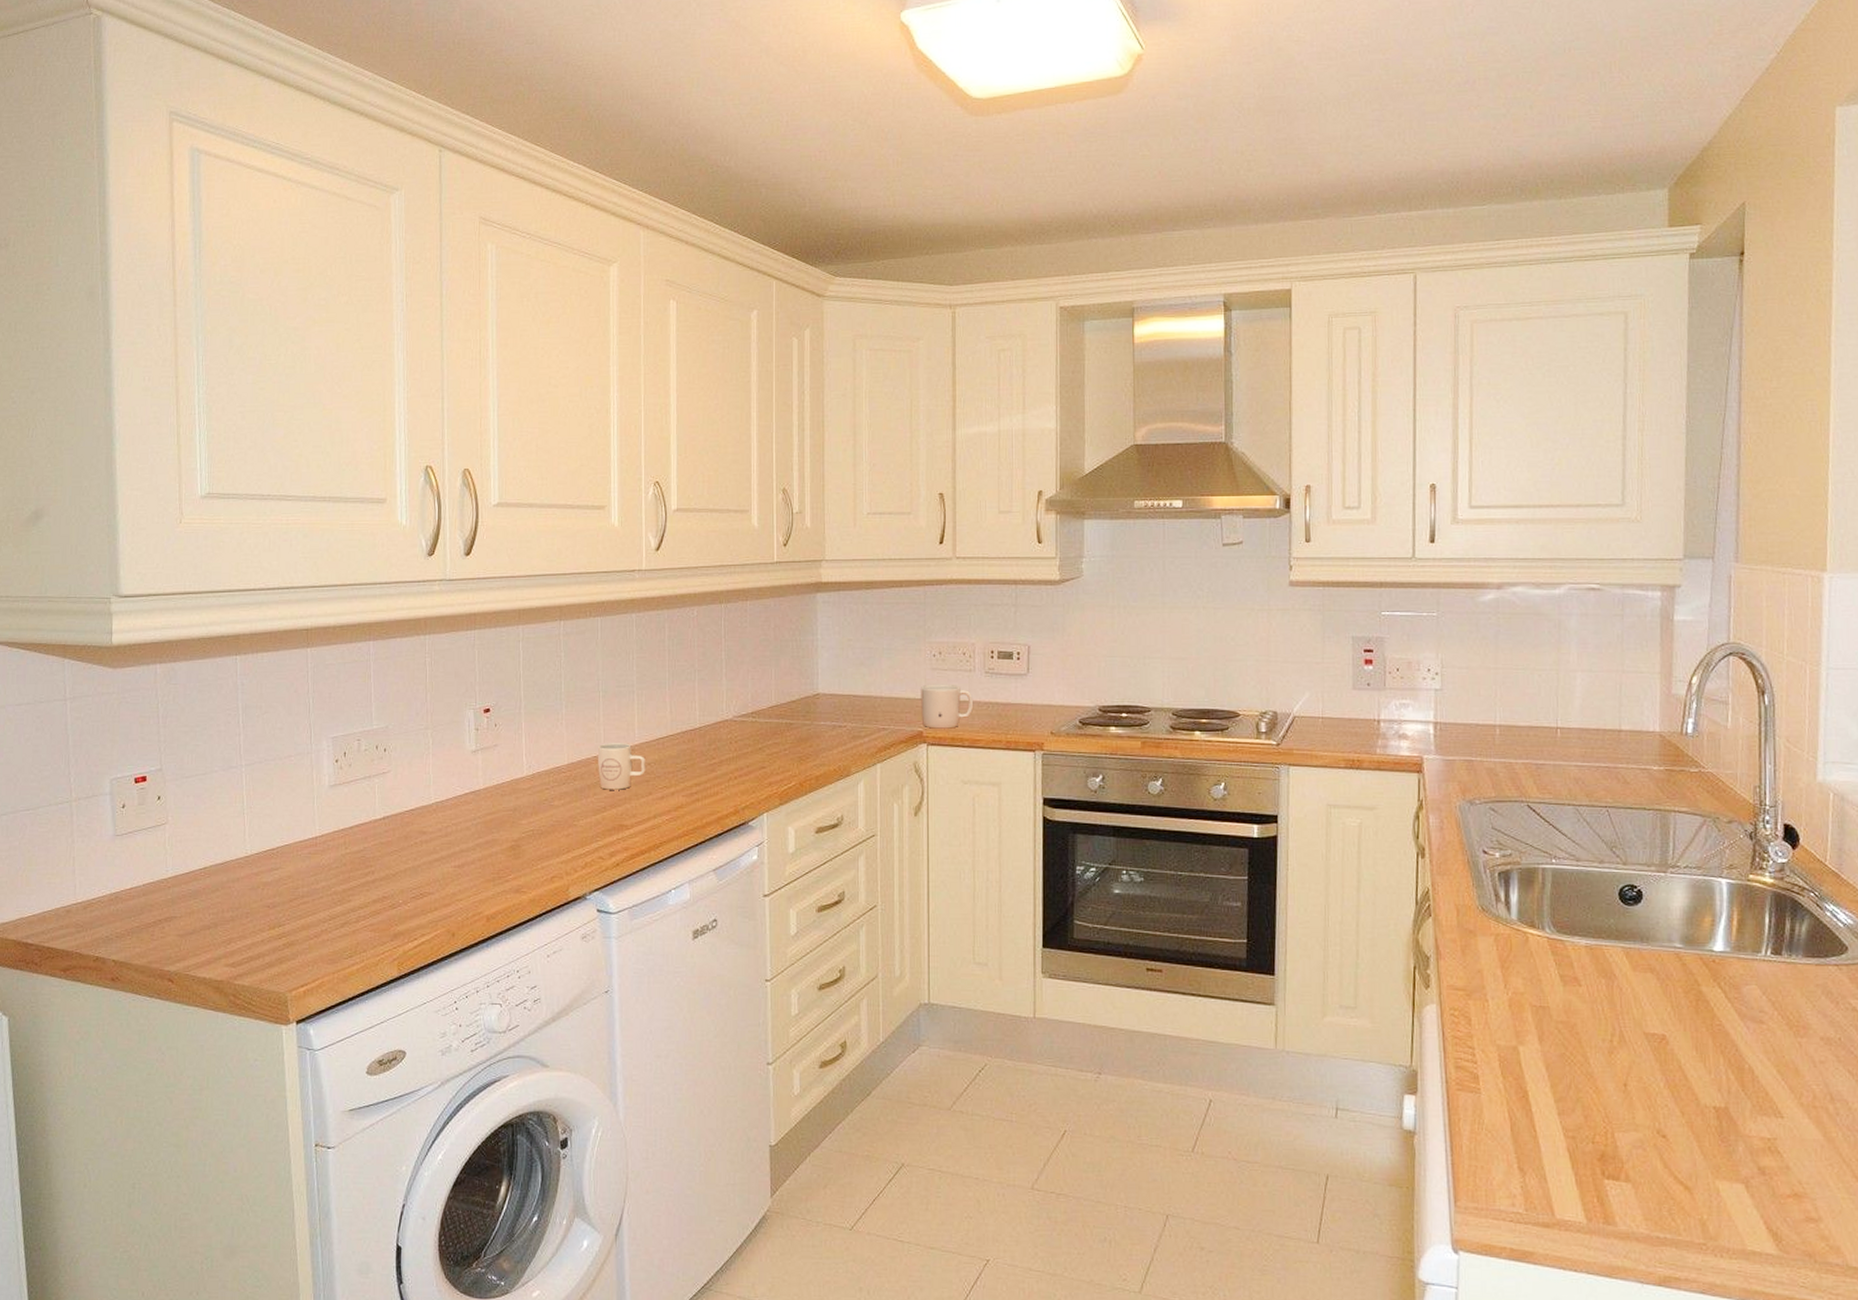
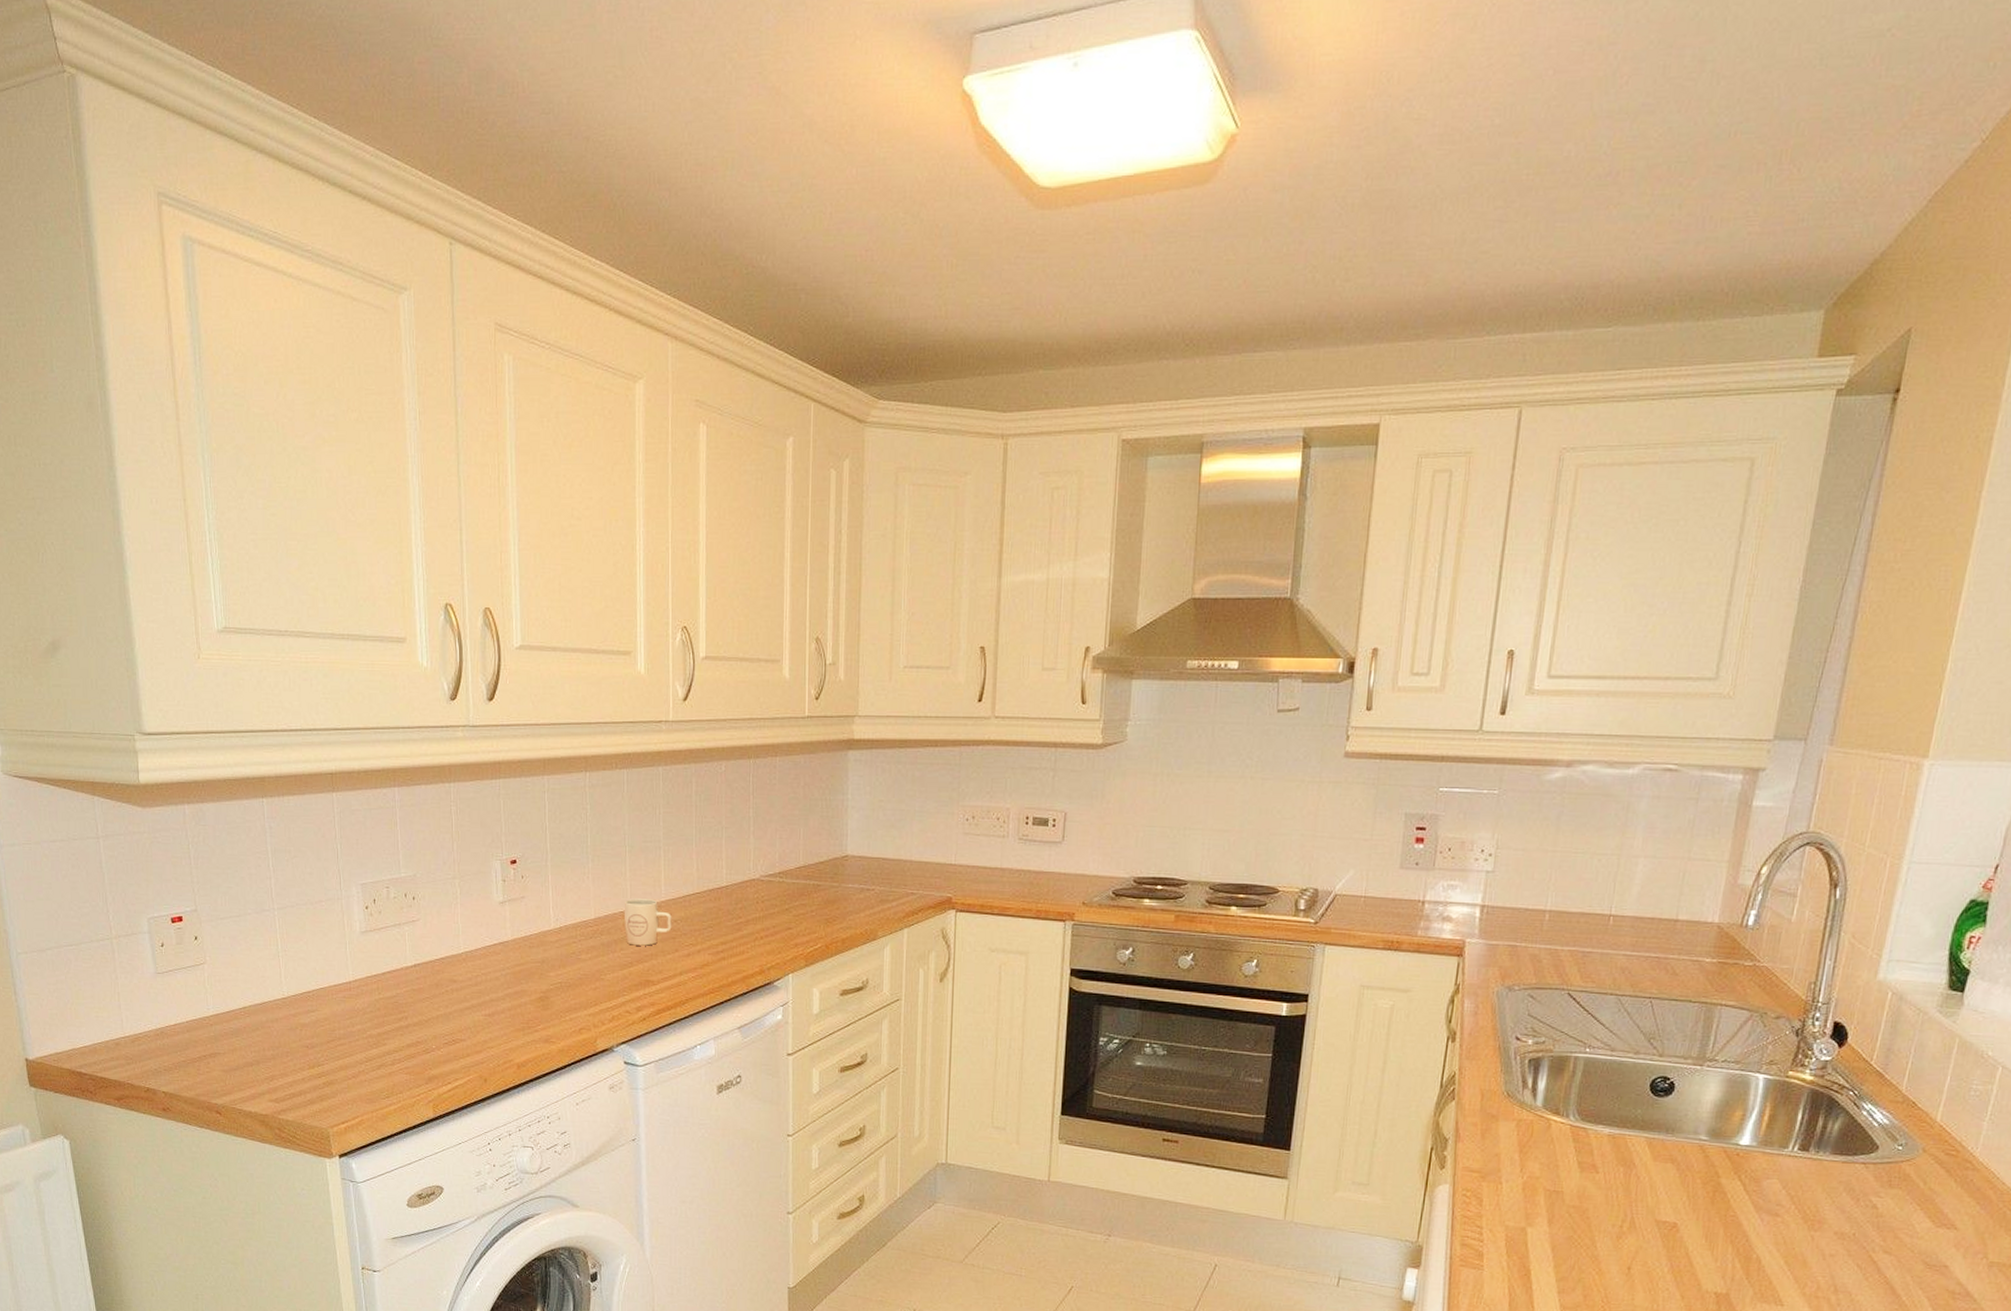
mug: present [921,684,974,729] -> none [951,849,1006,896]

